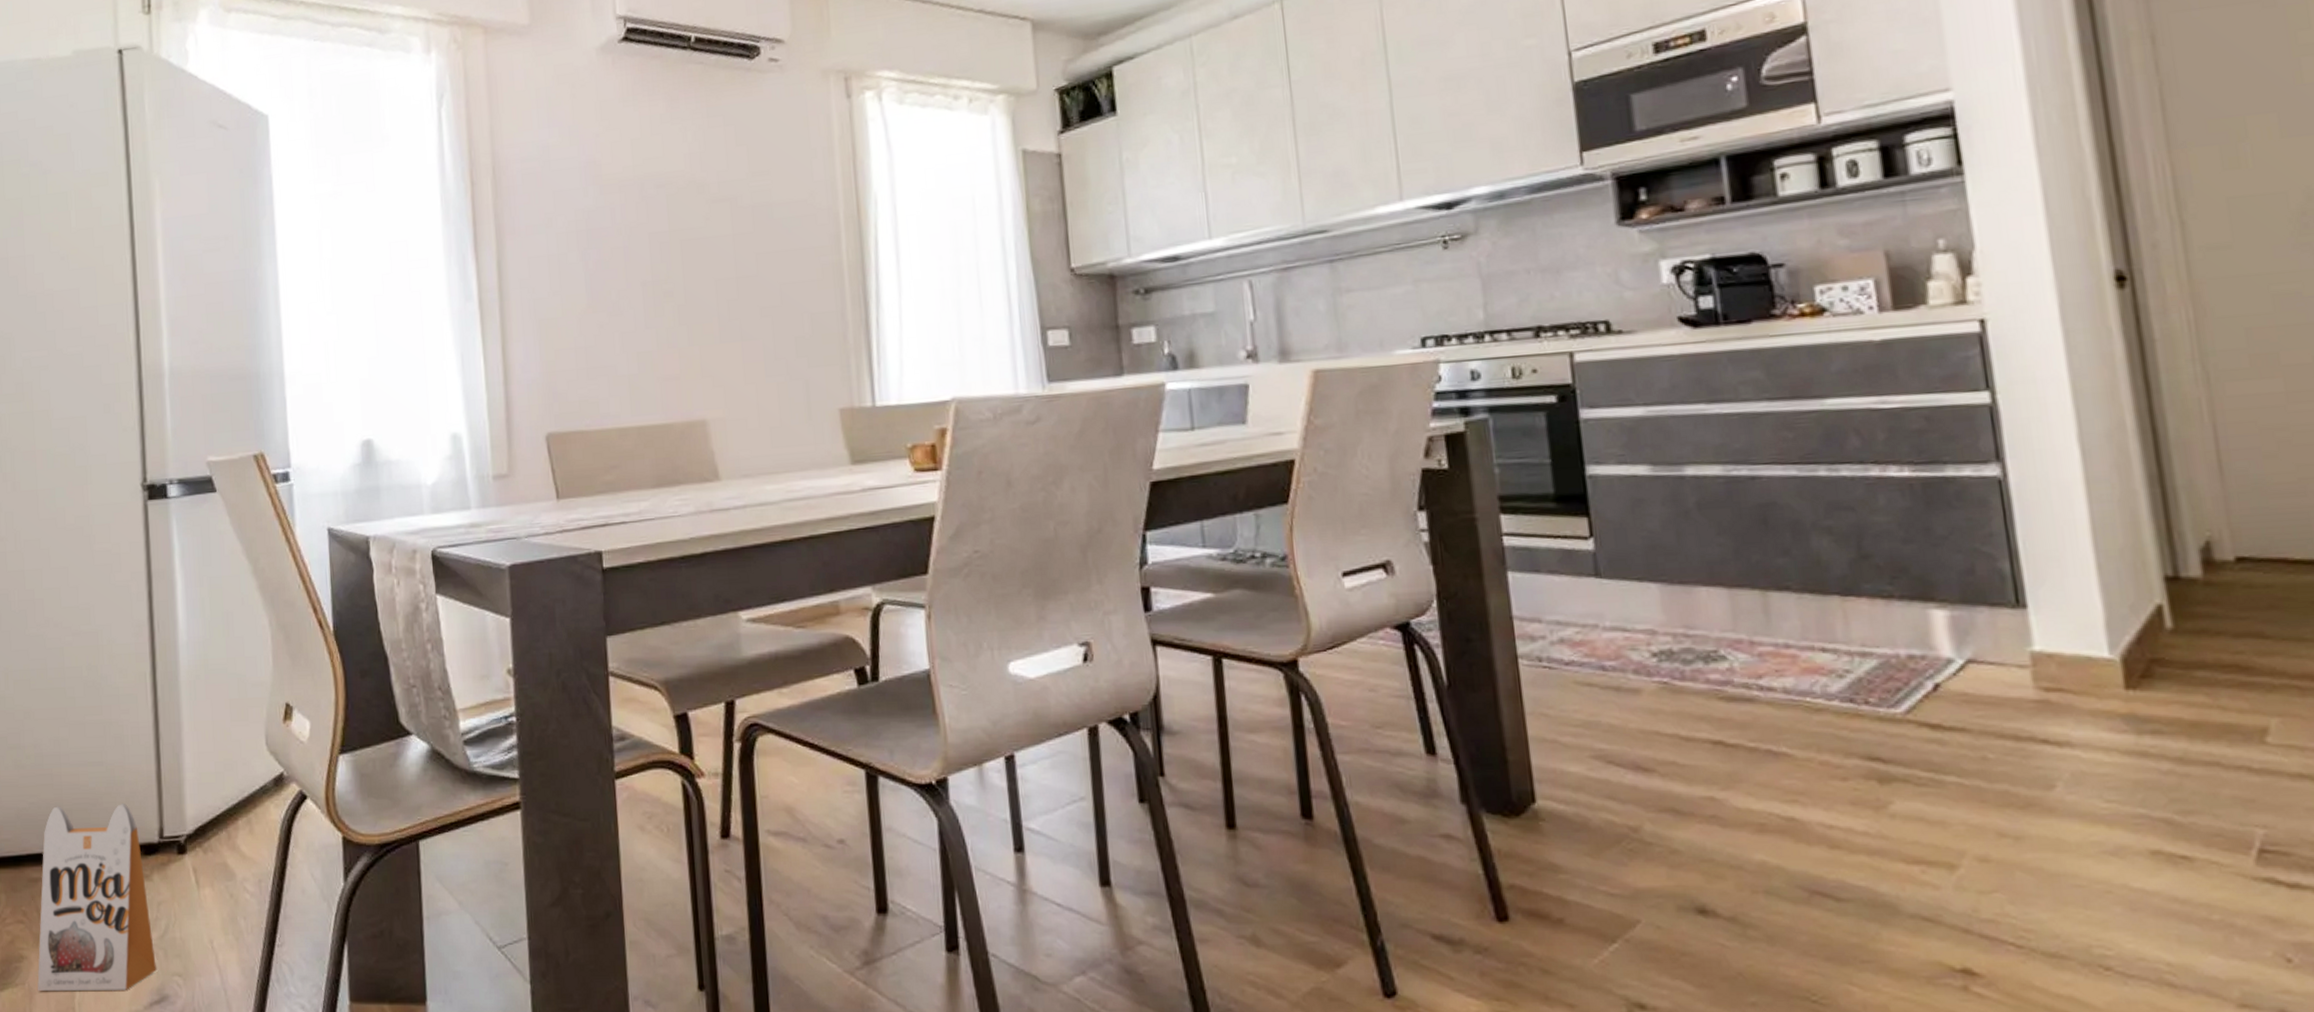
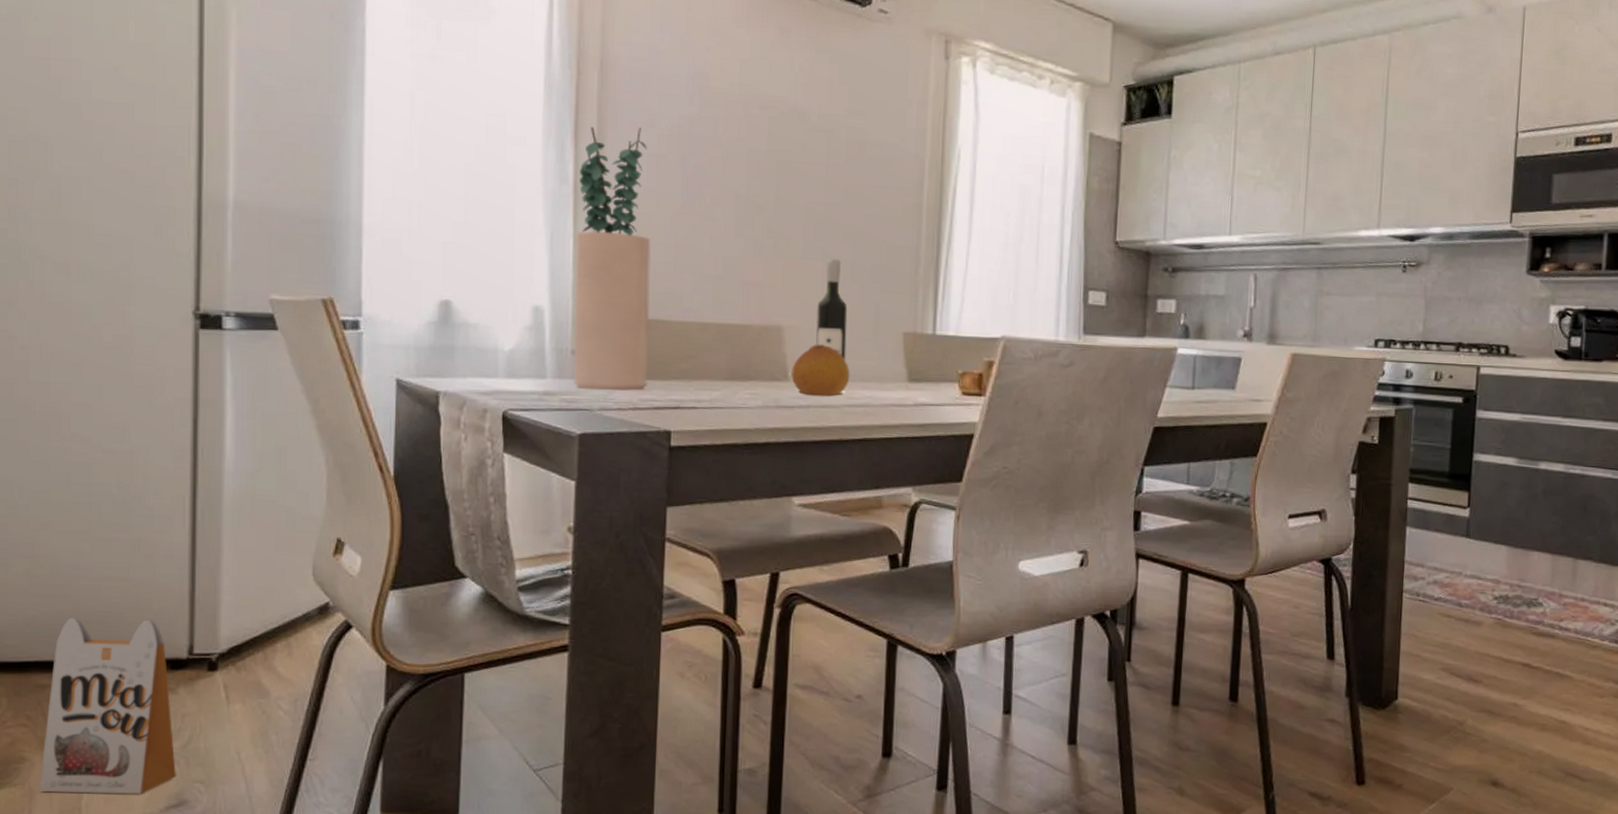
vase: none [483,229,572,517] -> present [573,126,651,391]
fruit: none [722,434,786,495] -> present [791,344,850,397]
bottle: none [741,337,779,450] -> present [816,259,848,361]

